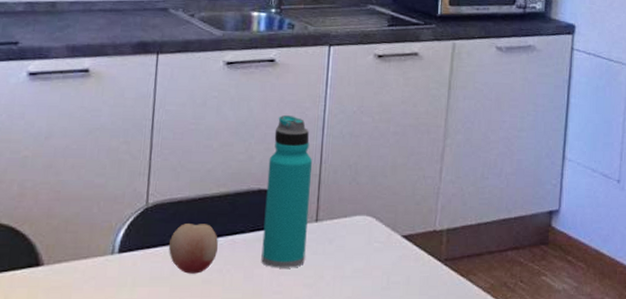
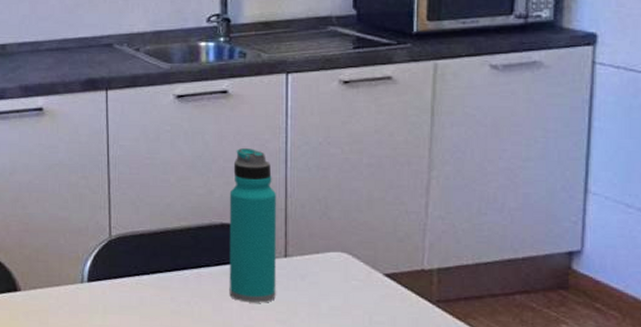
fruit: present [168,224,219,274] -> none [134,256,185,304]

